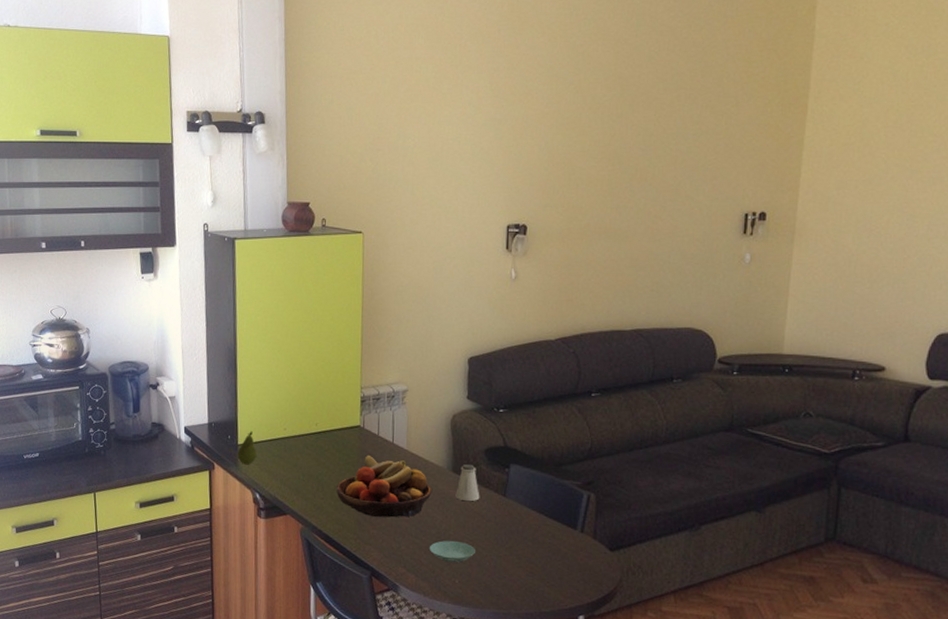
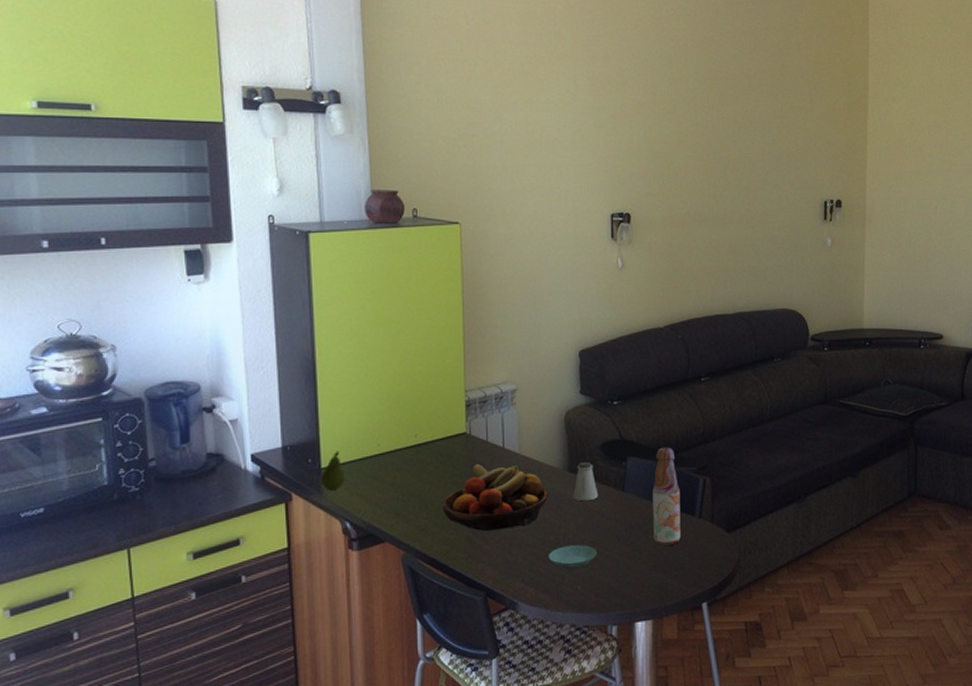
bottle: none [532,458,563,555] -> present [653,447,681,545]

